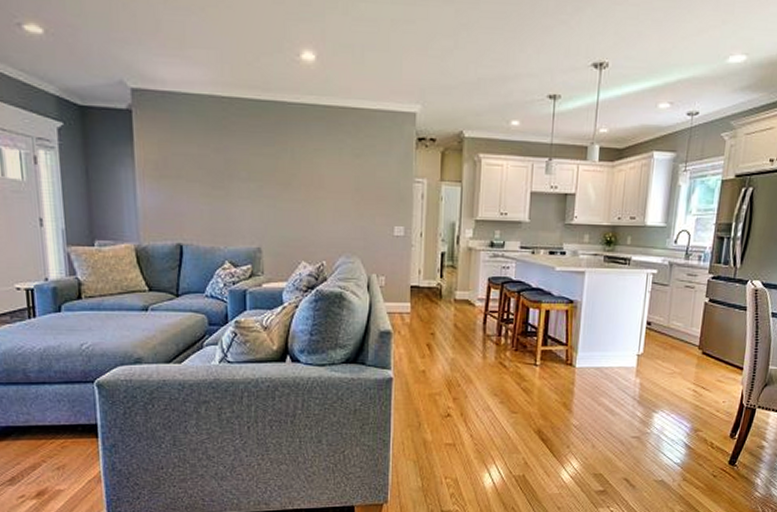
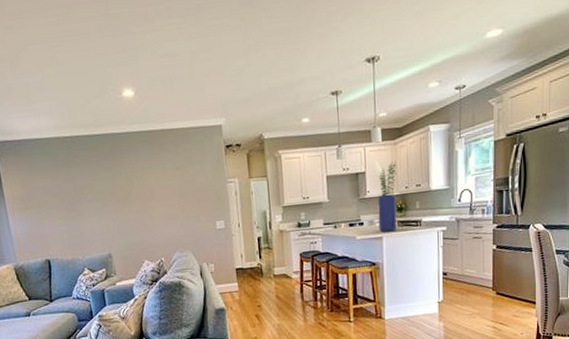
vase: none [582,186,612,267] -> present [377,161,397,233]

